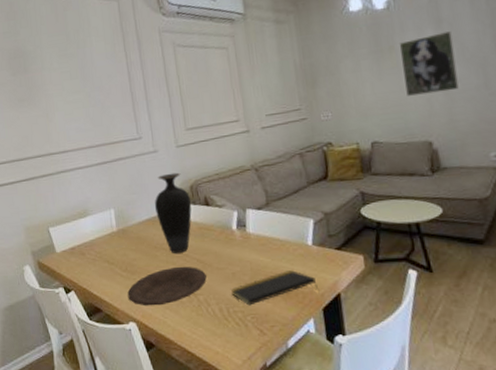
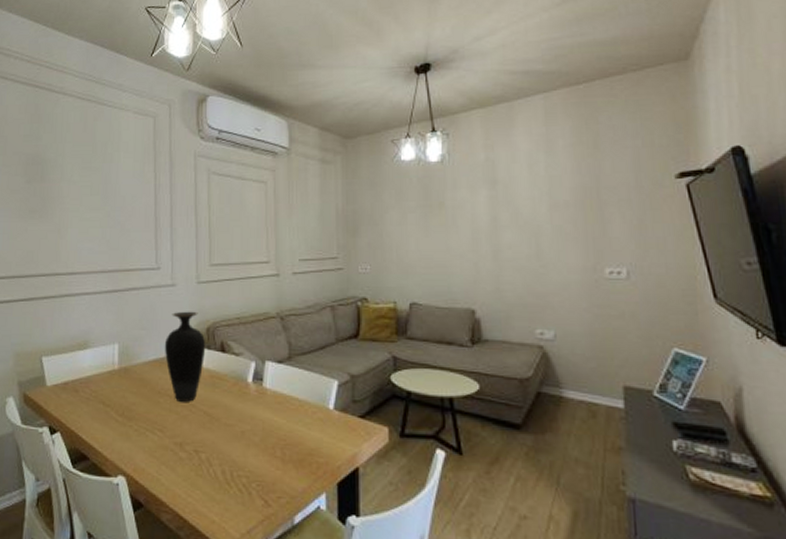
plate: present [127,266,207,306] -> none [120,417,212,460]
notepad: present [231,269,318,306] -> none [238,434,334,471]
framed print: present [399,31,459,96] -> none [450,194,508,258]

